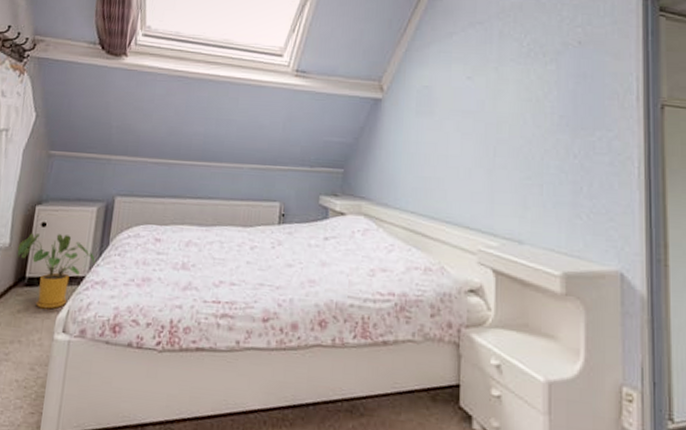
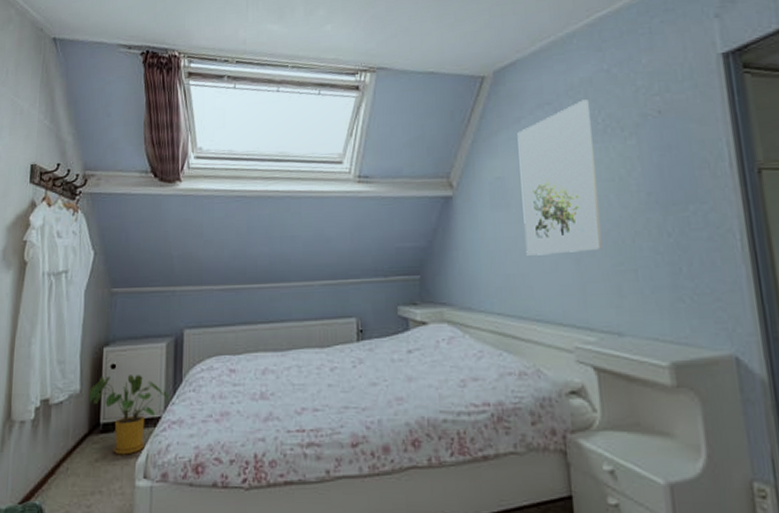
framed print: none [444,23,516,164] -> present [517,99,603,256]

